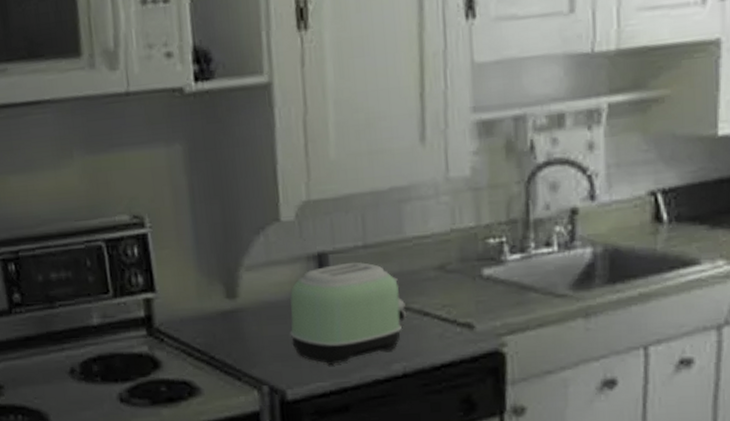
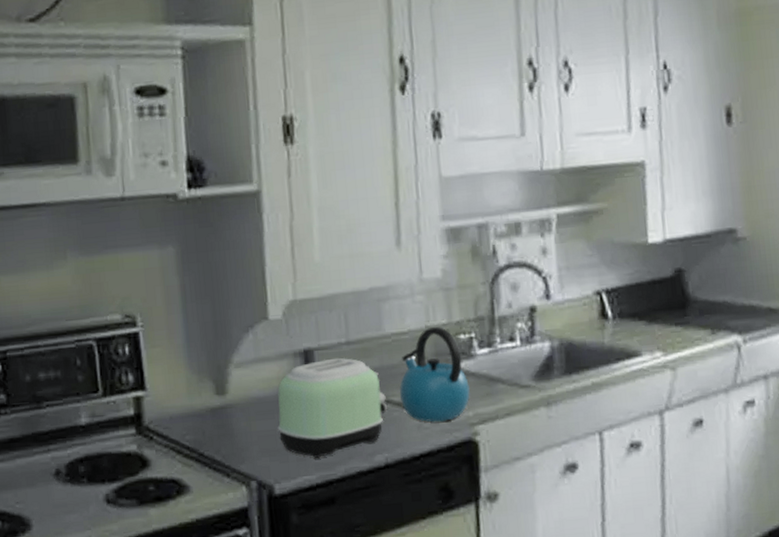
kettle: none [420,230,498,331] -> present [399,327,470,422]

